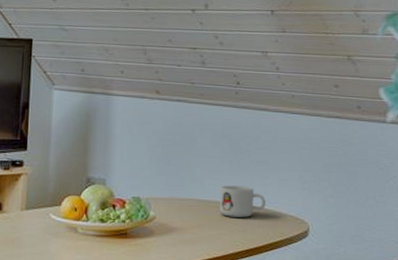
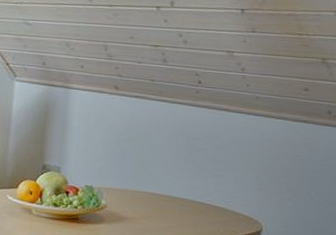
mug: present [219,185,266,218] -> none [171,181,219,214]

